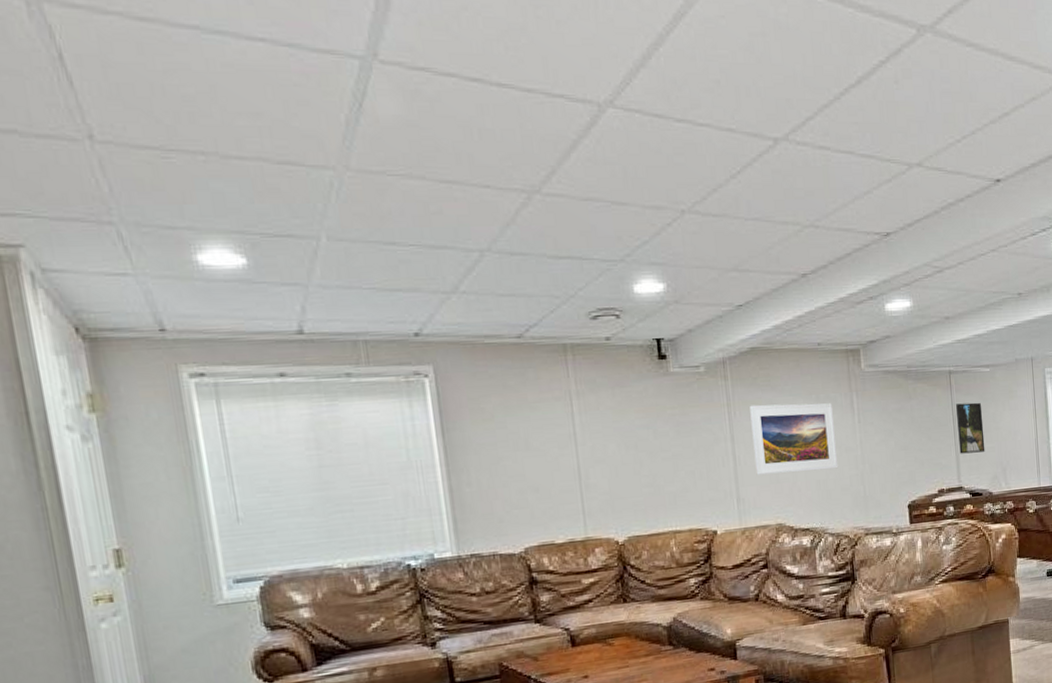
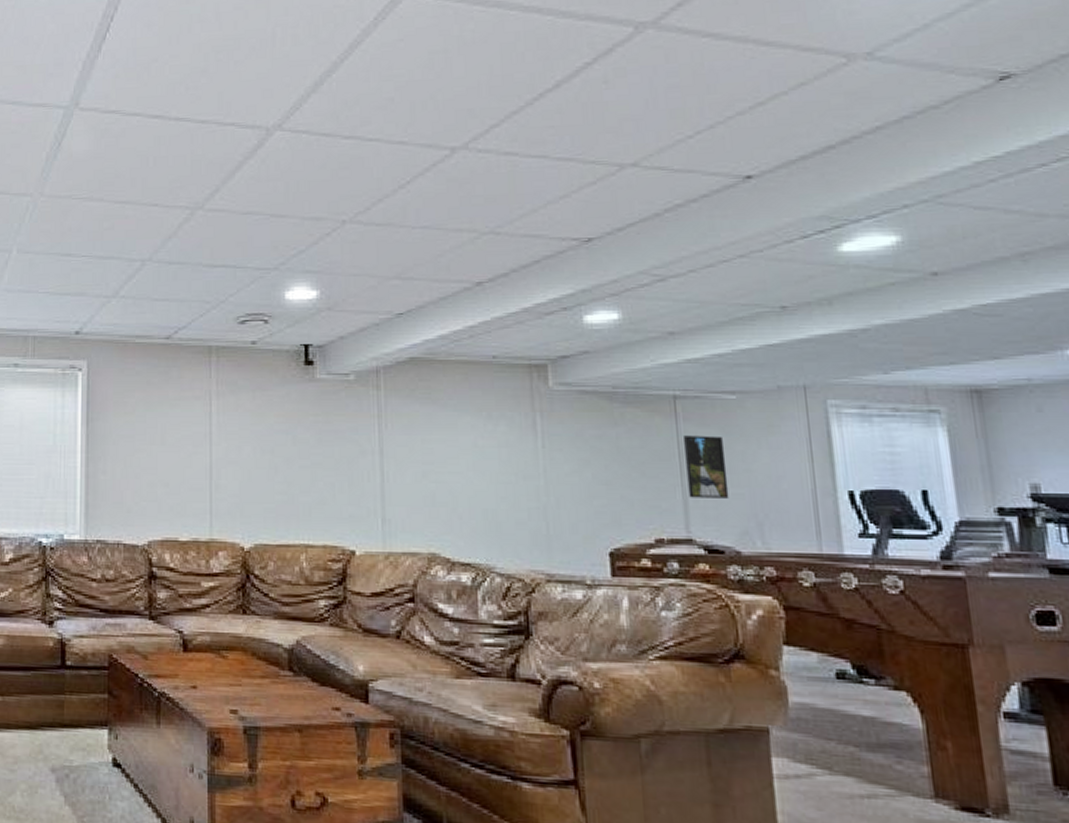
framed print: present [749,403,839,475] -> none [404,418,513,498]

